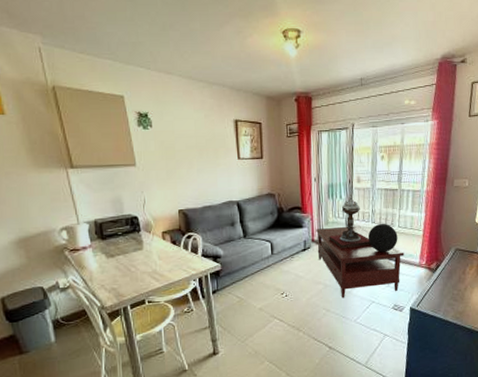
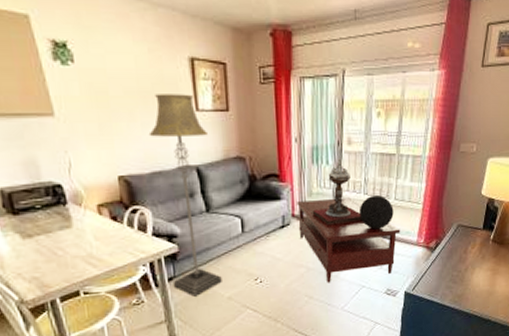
floor lamp: none [202,147,255,307] -> present [148,94,222,297]

